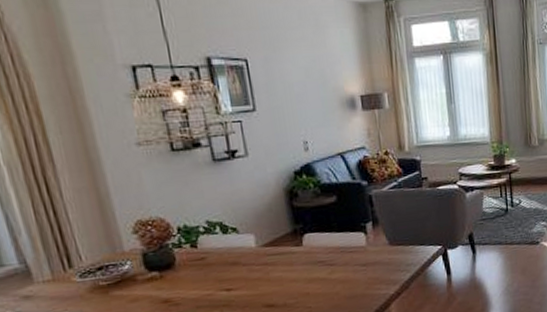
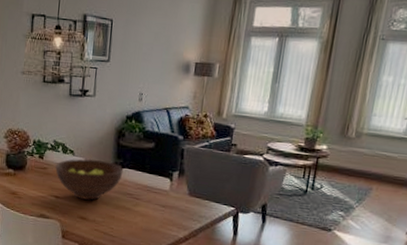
fruit bowl: none [215,230,307,284] -> present [54,159,124,200]

